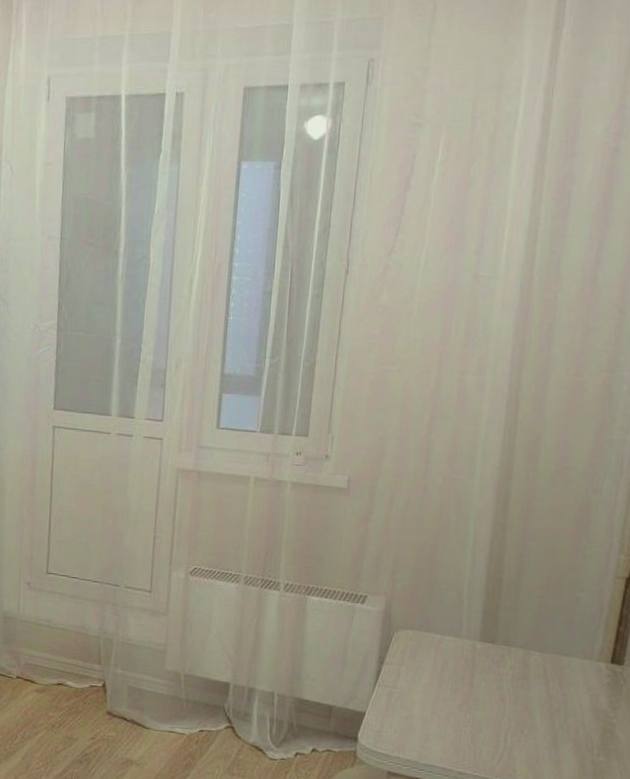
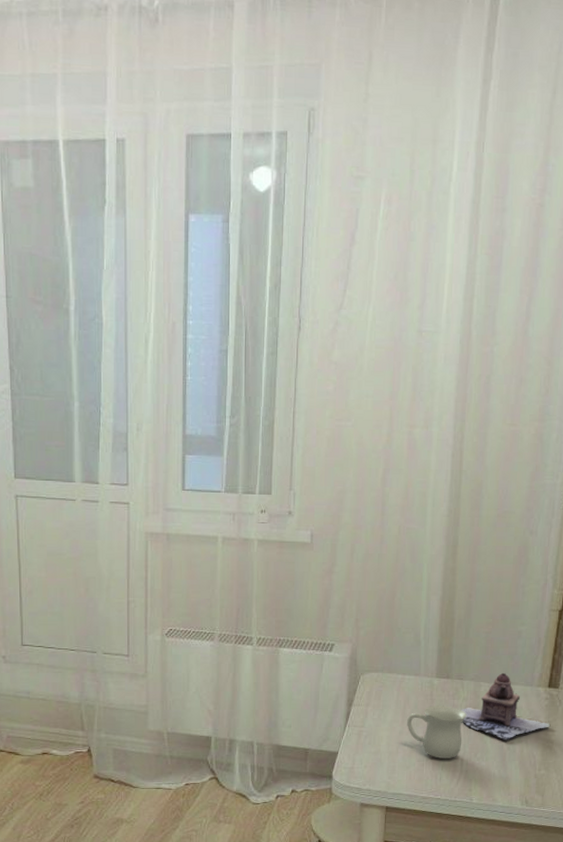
mug: none [444,671,514,732] -> present [407,705,467,758]
teapot: none [506,642,613,719] -> present [460,673,551,740]

